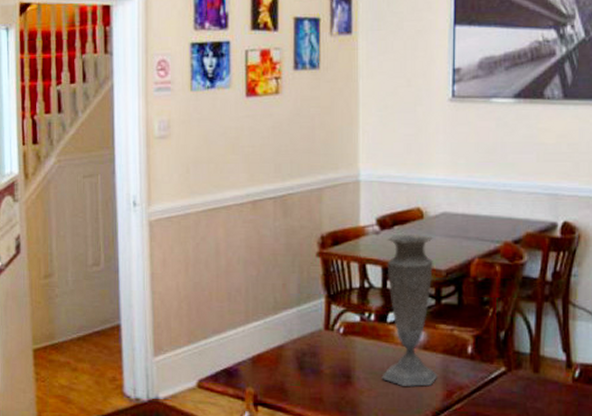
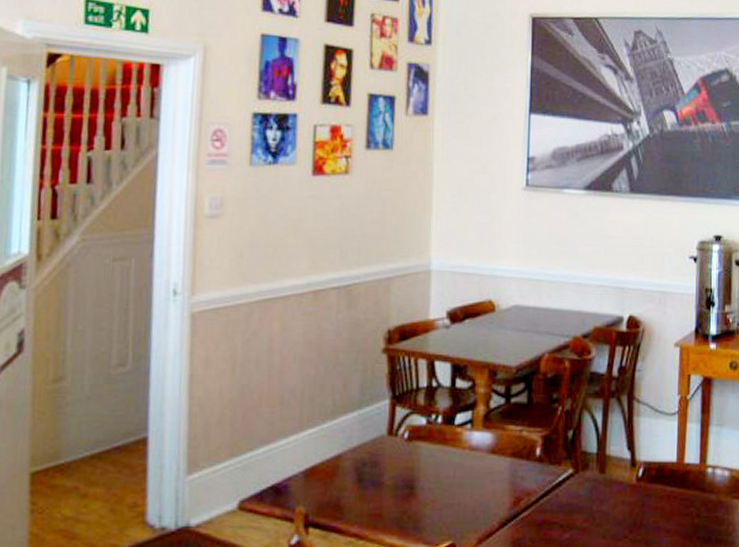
vase: present [381,233,438,388] -> none [447,327,506,496]

